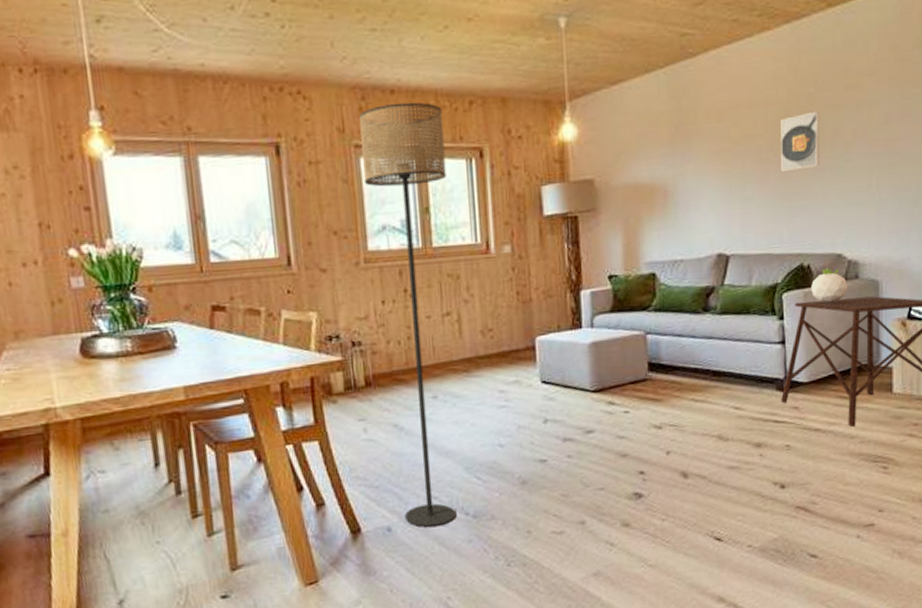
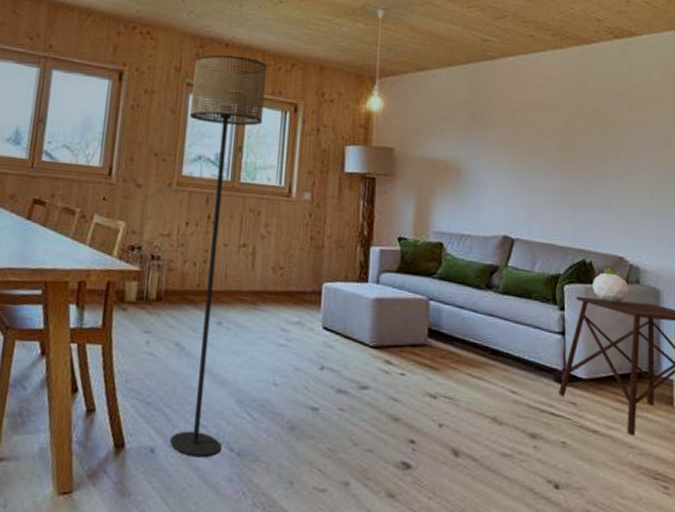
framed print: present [781,111,820,171] -> none [568,123,604,173]

